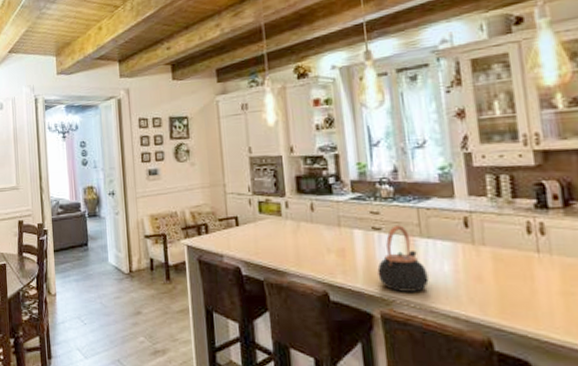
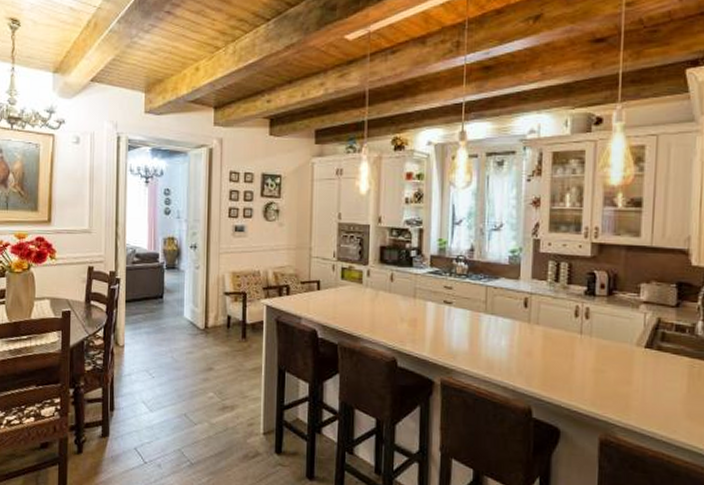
teapot: present [377,225,429,292] -> none [443,300,487,363]

